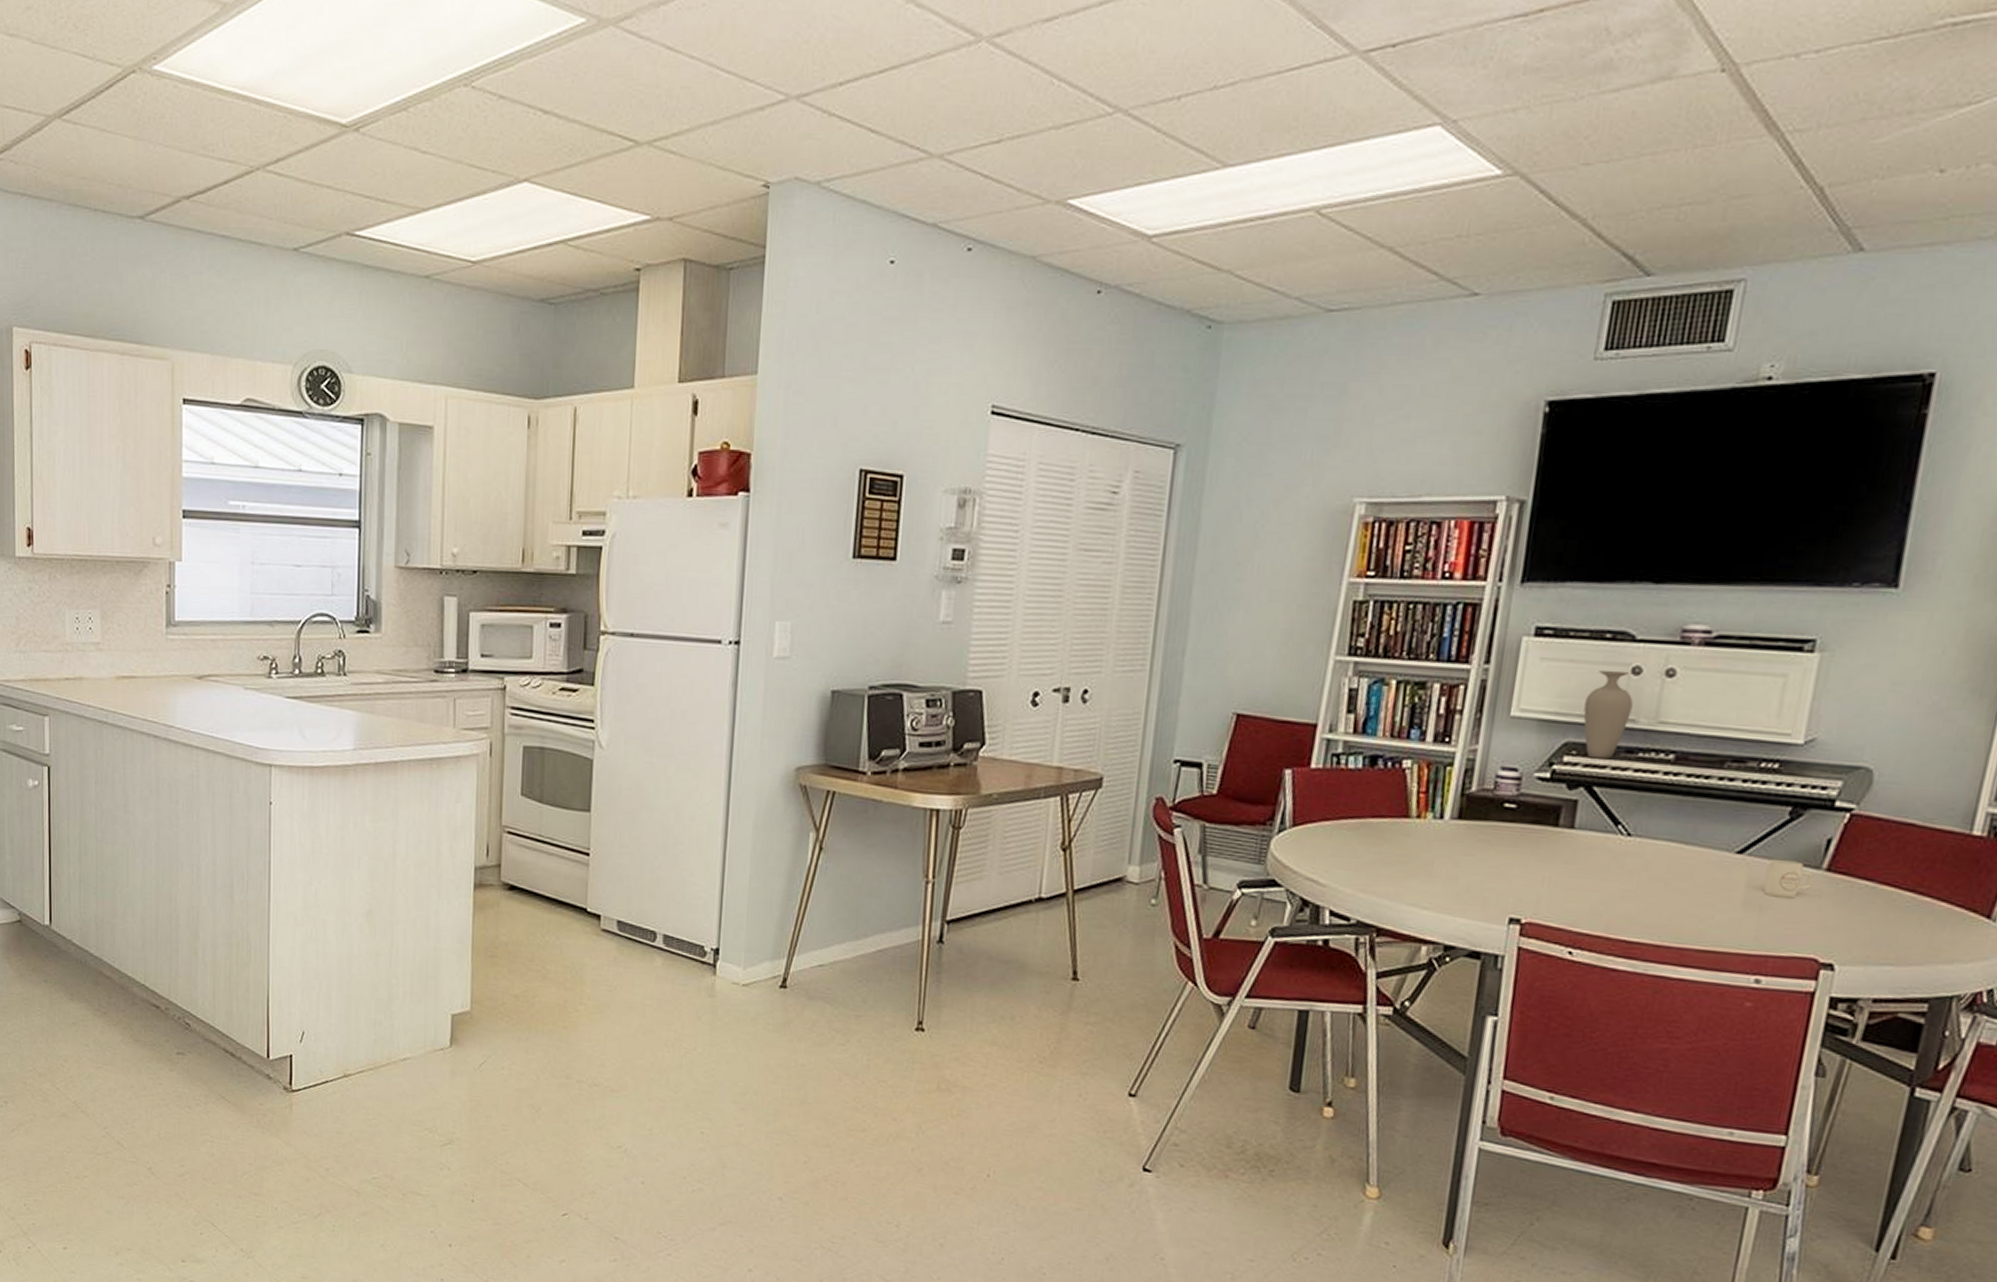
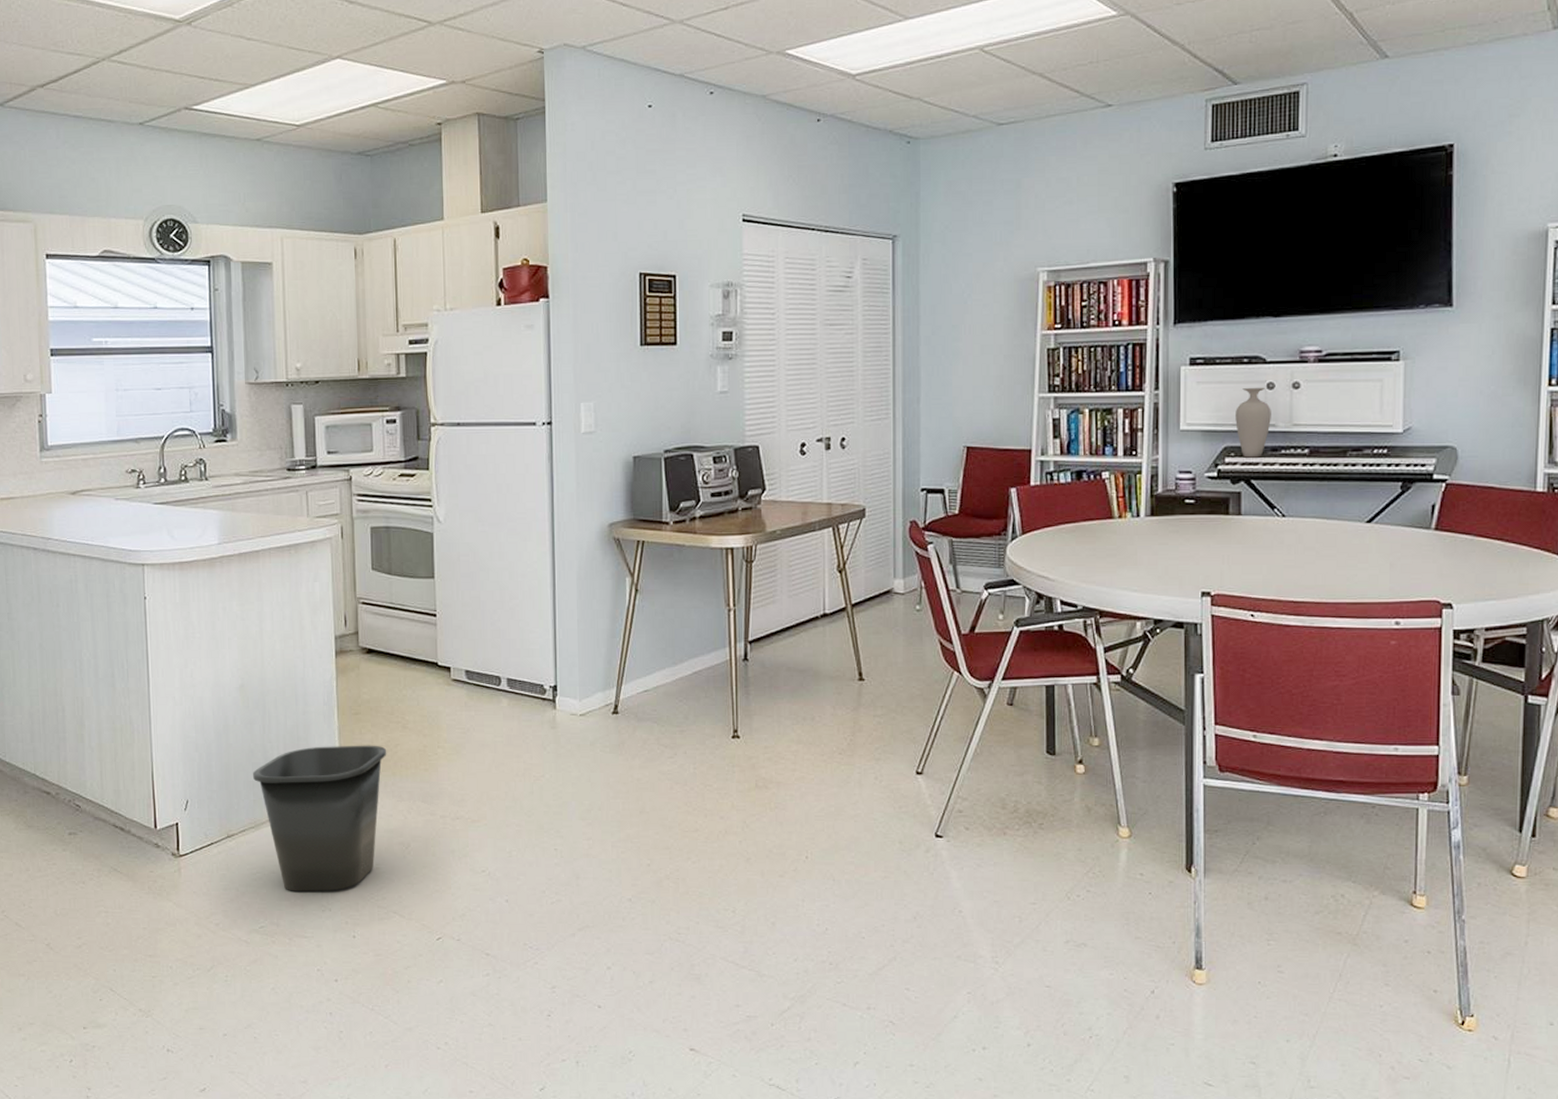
waste bin: none [374,988,523,1149] -> present [252,745,387,892]
mug: present [1763,858,1814,900] -> none [1390,524,1426,556]

